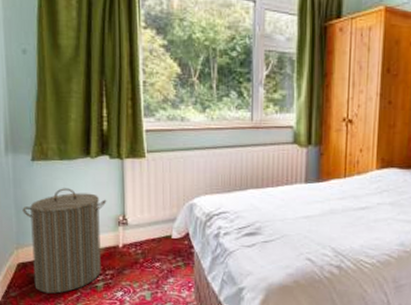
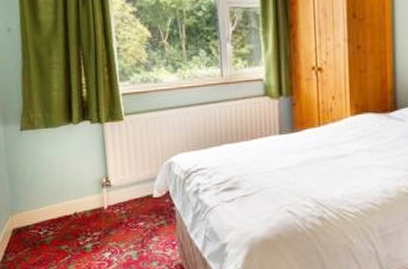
laundry hamper: present [22,188,107,294] -> none [14,154,91,257]

